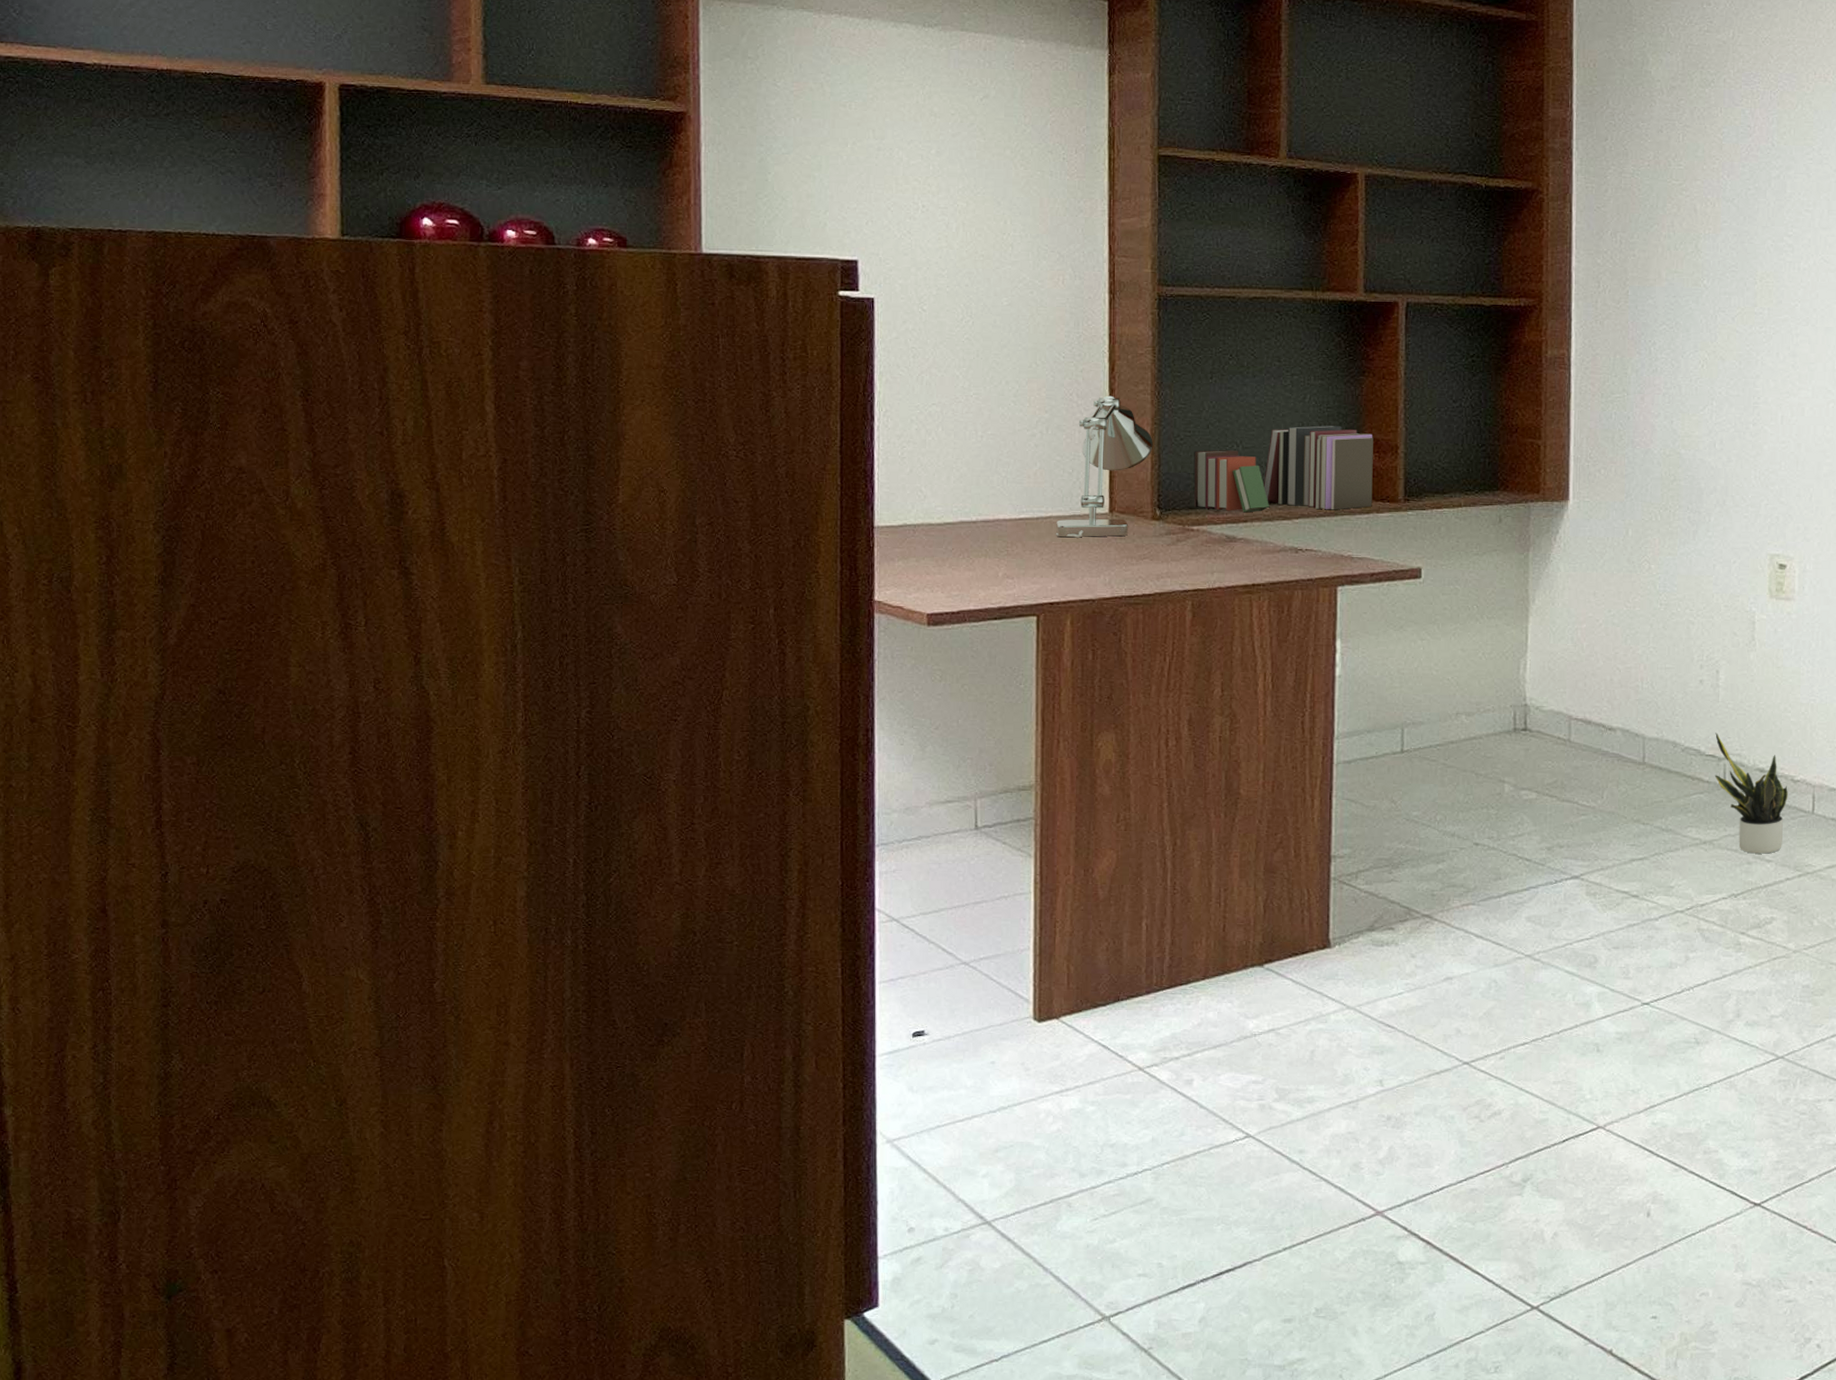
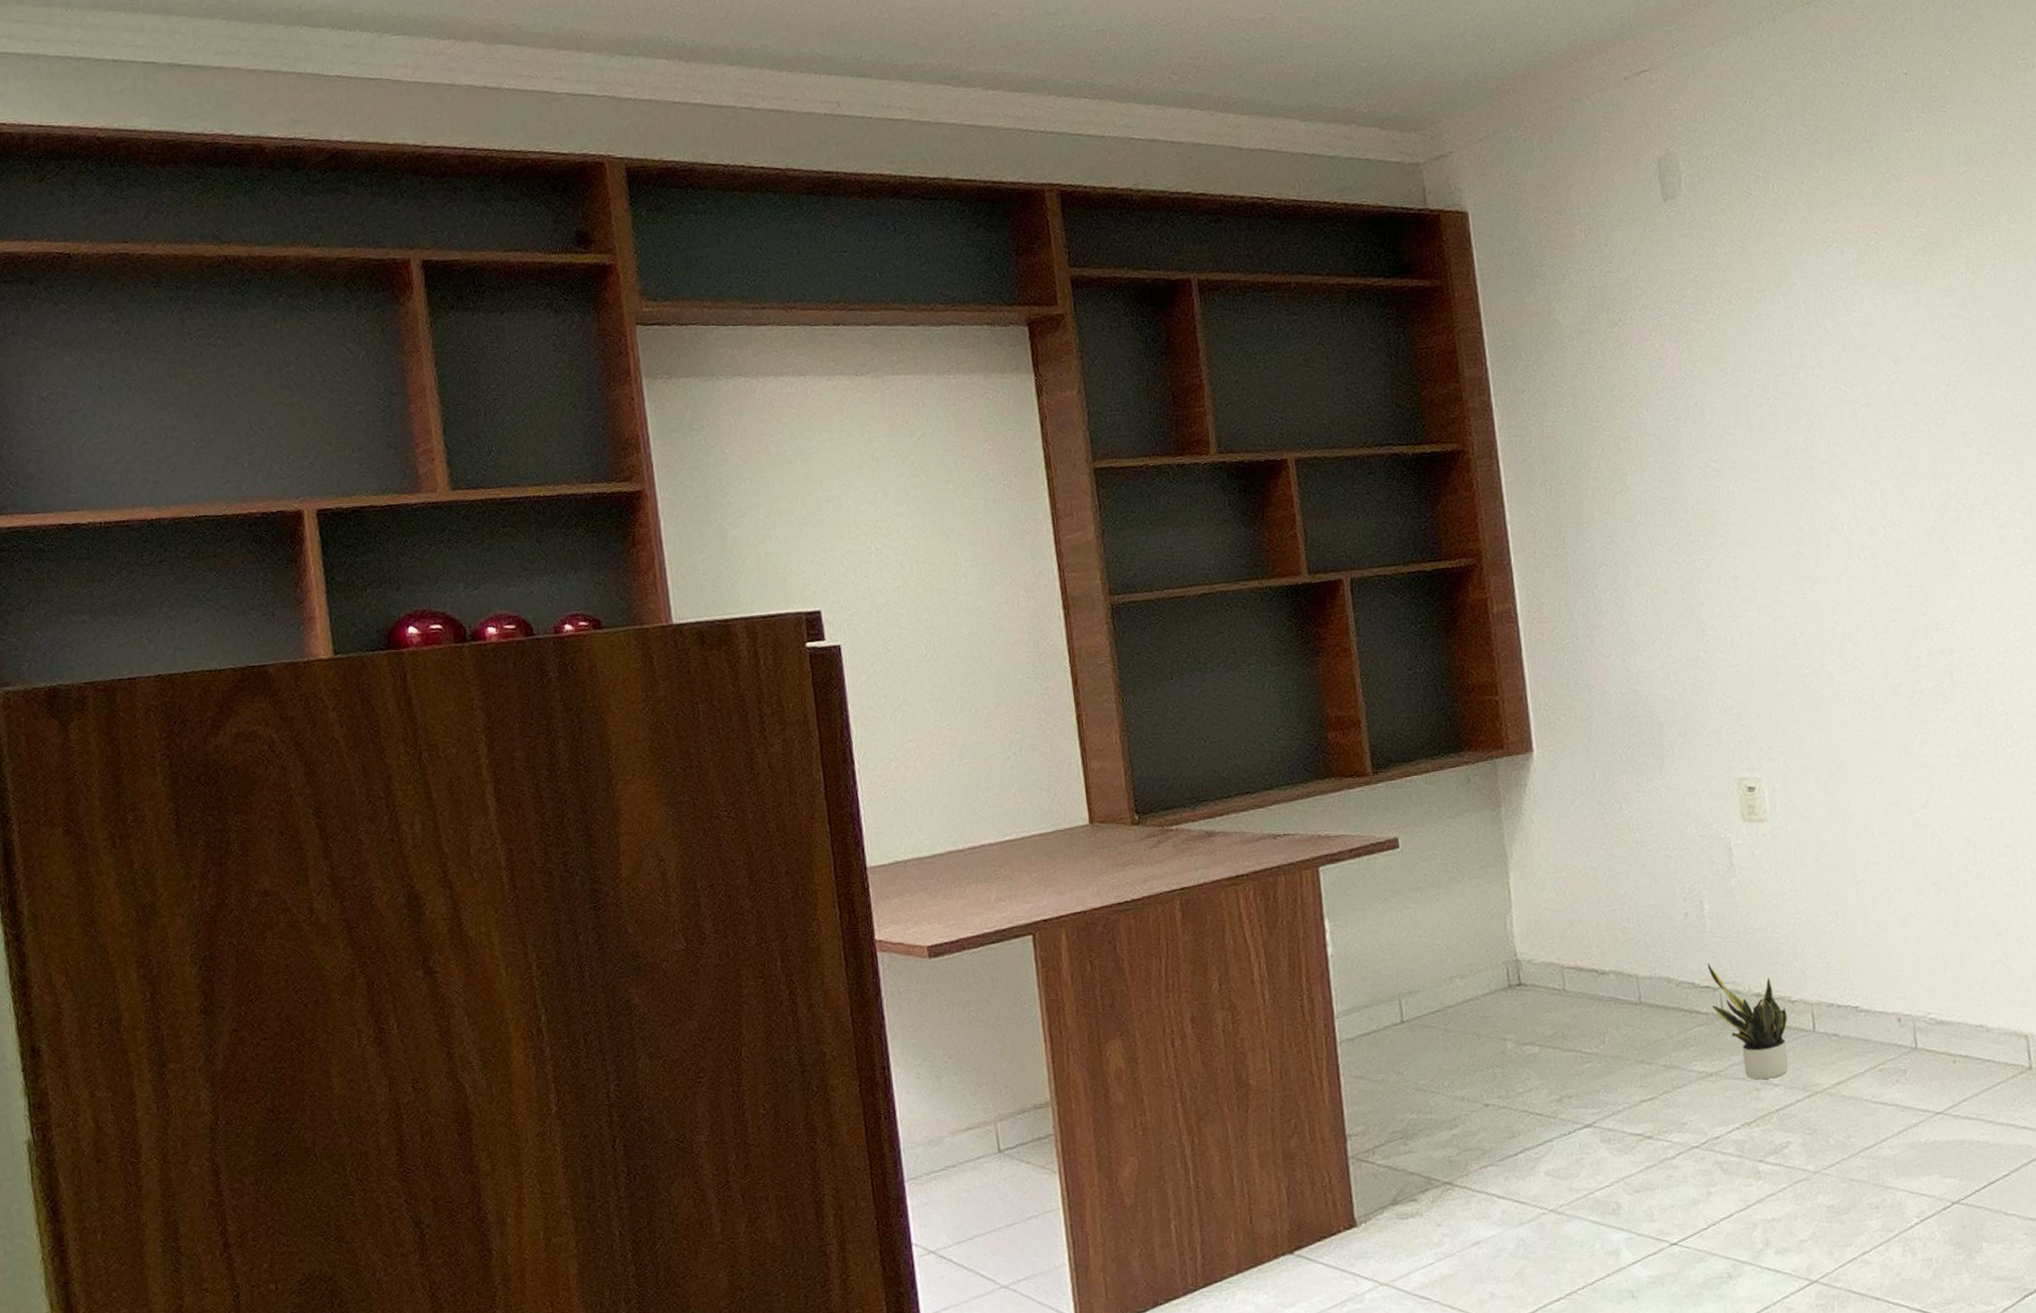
desk lamp: present [1055,395,1153,538] -> none [1040,709,1124,854]
books: present [1194,450,1269,513] -> none [1164,746,1243,808]
books: present [1263,425,1373,510] -> none [1234,708,1342,795]

